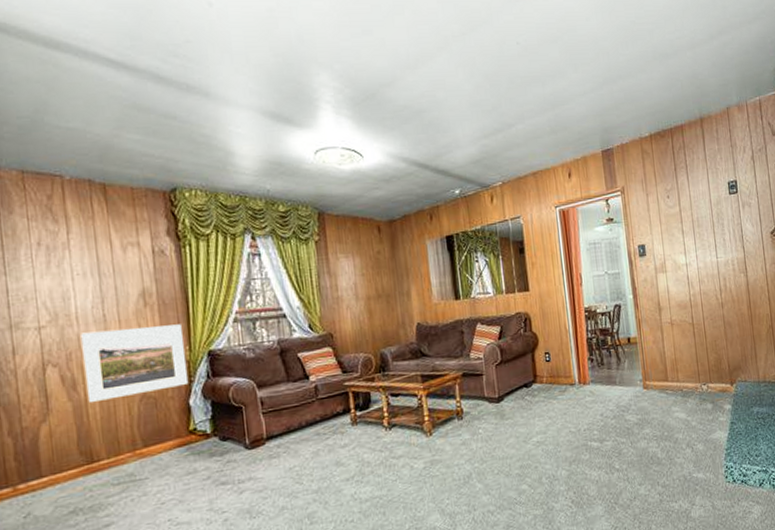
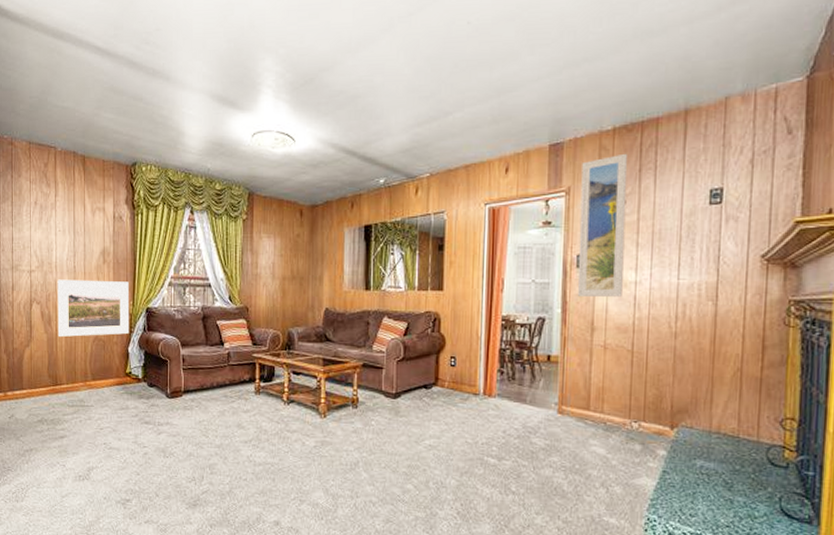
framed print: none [630,155,678,282] -> present [577,153,628,297]

